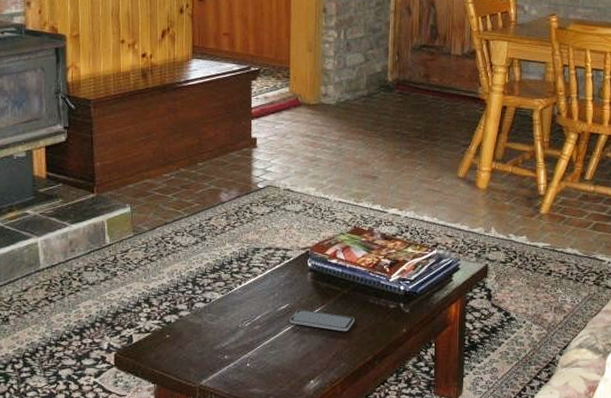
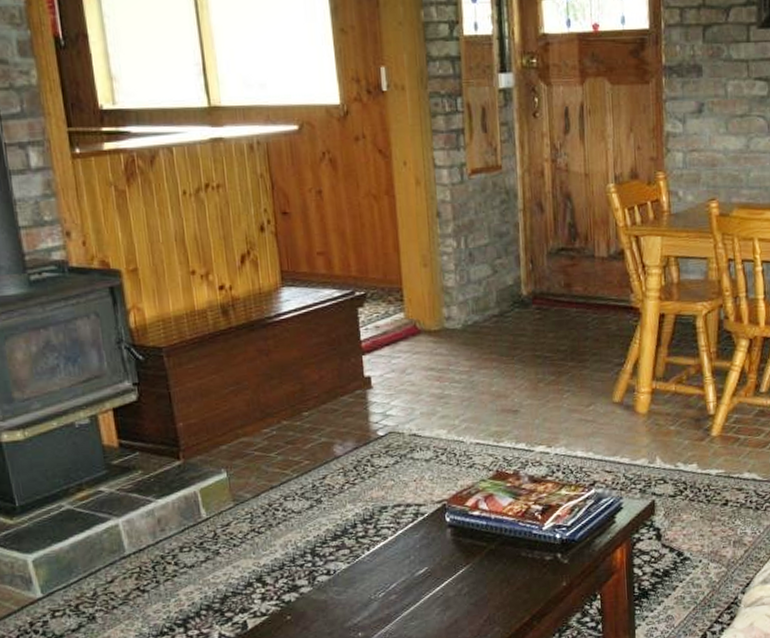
smartphone: present [289,309,355,332] -> none [430,571,506,593]

